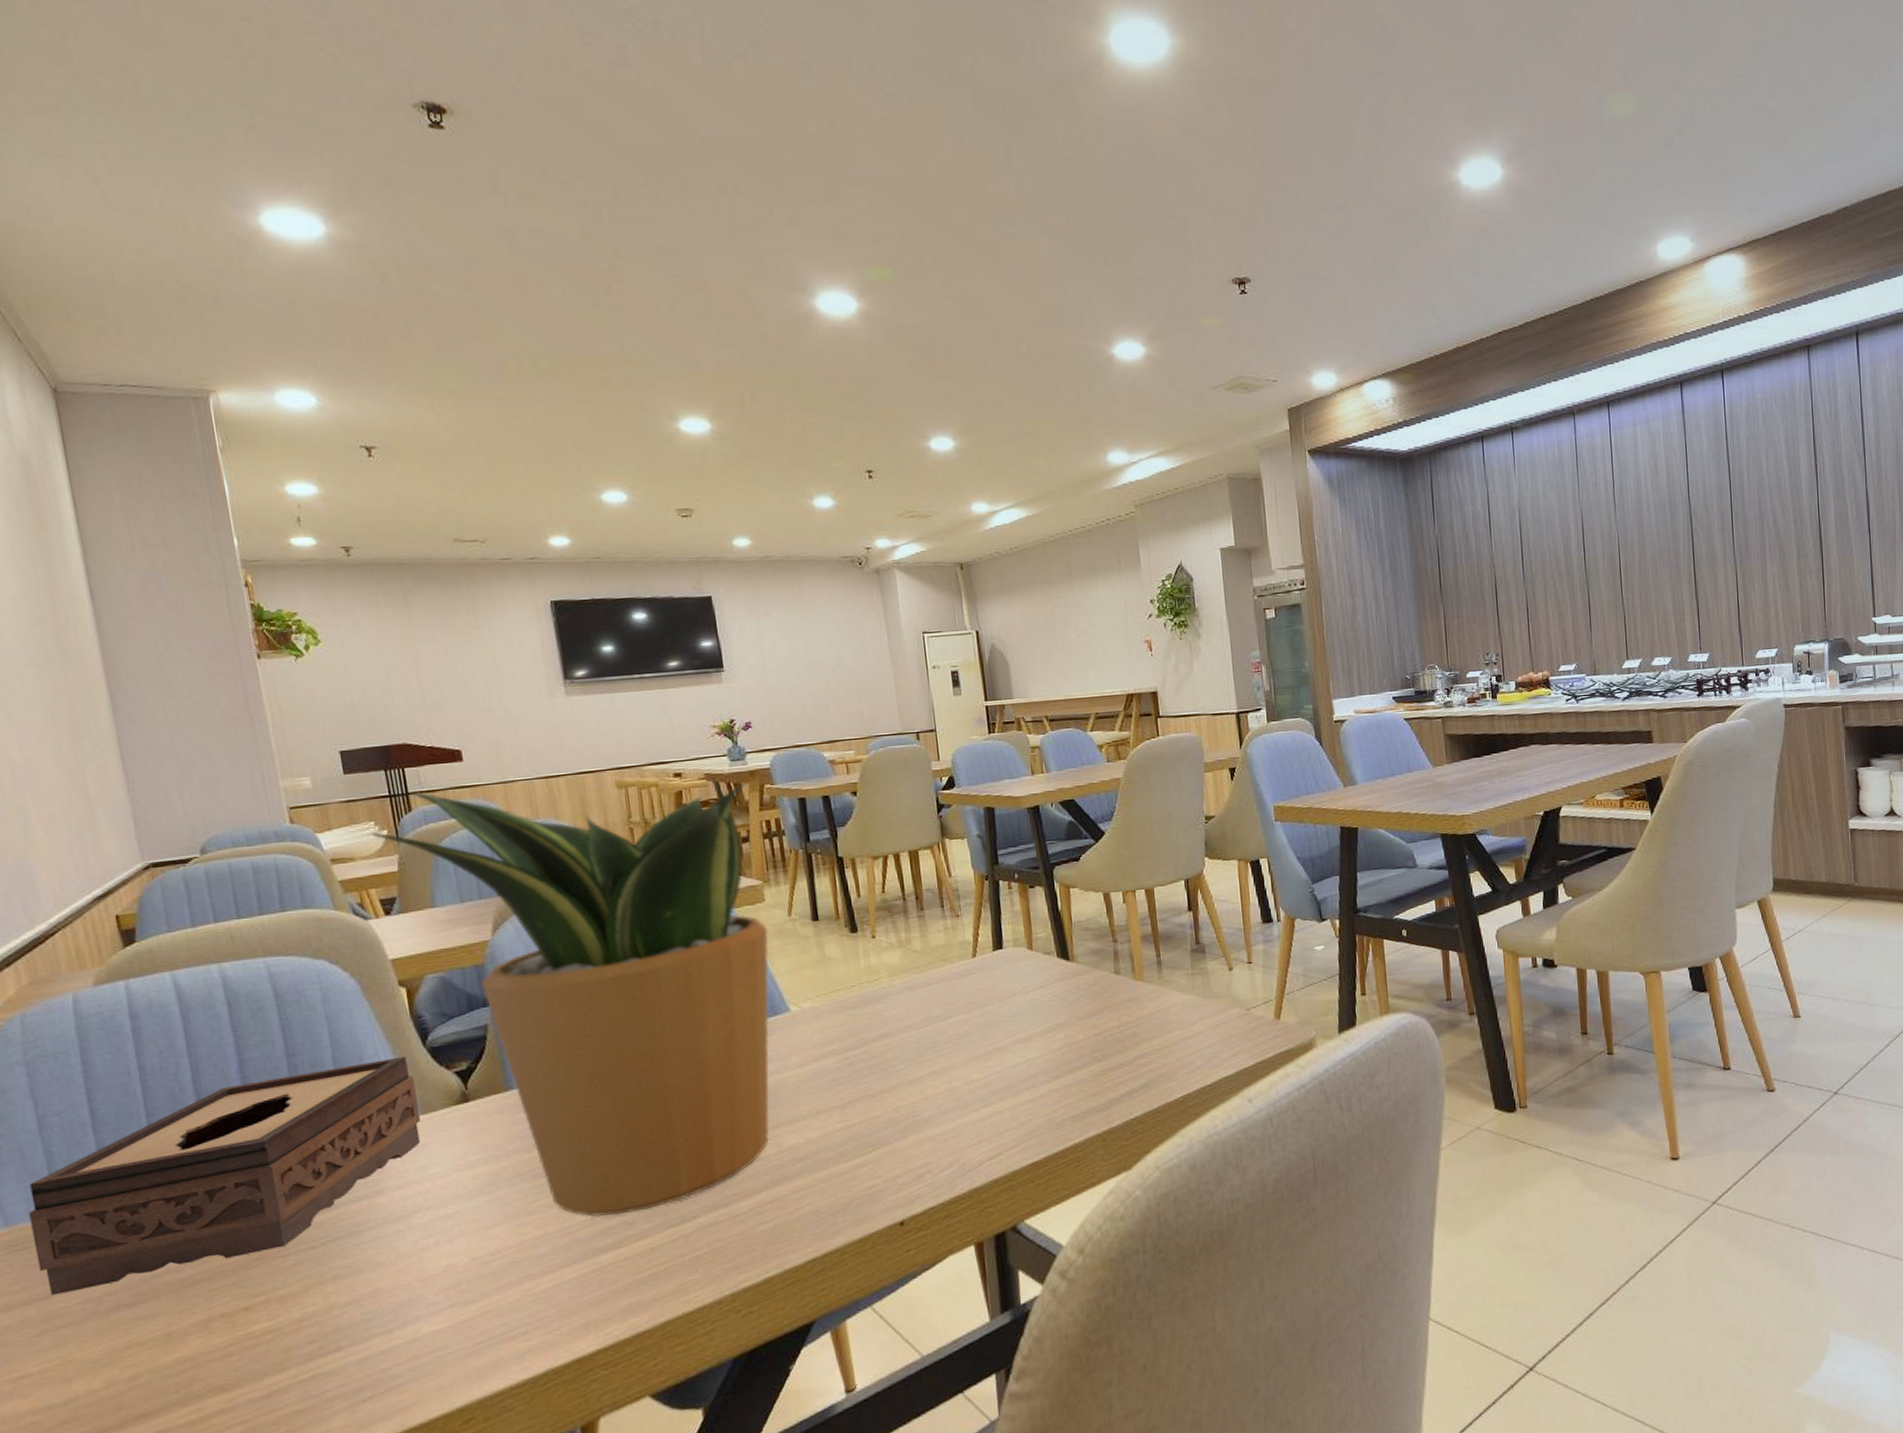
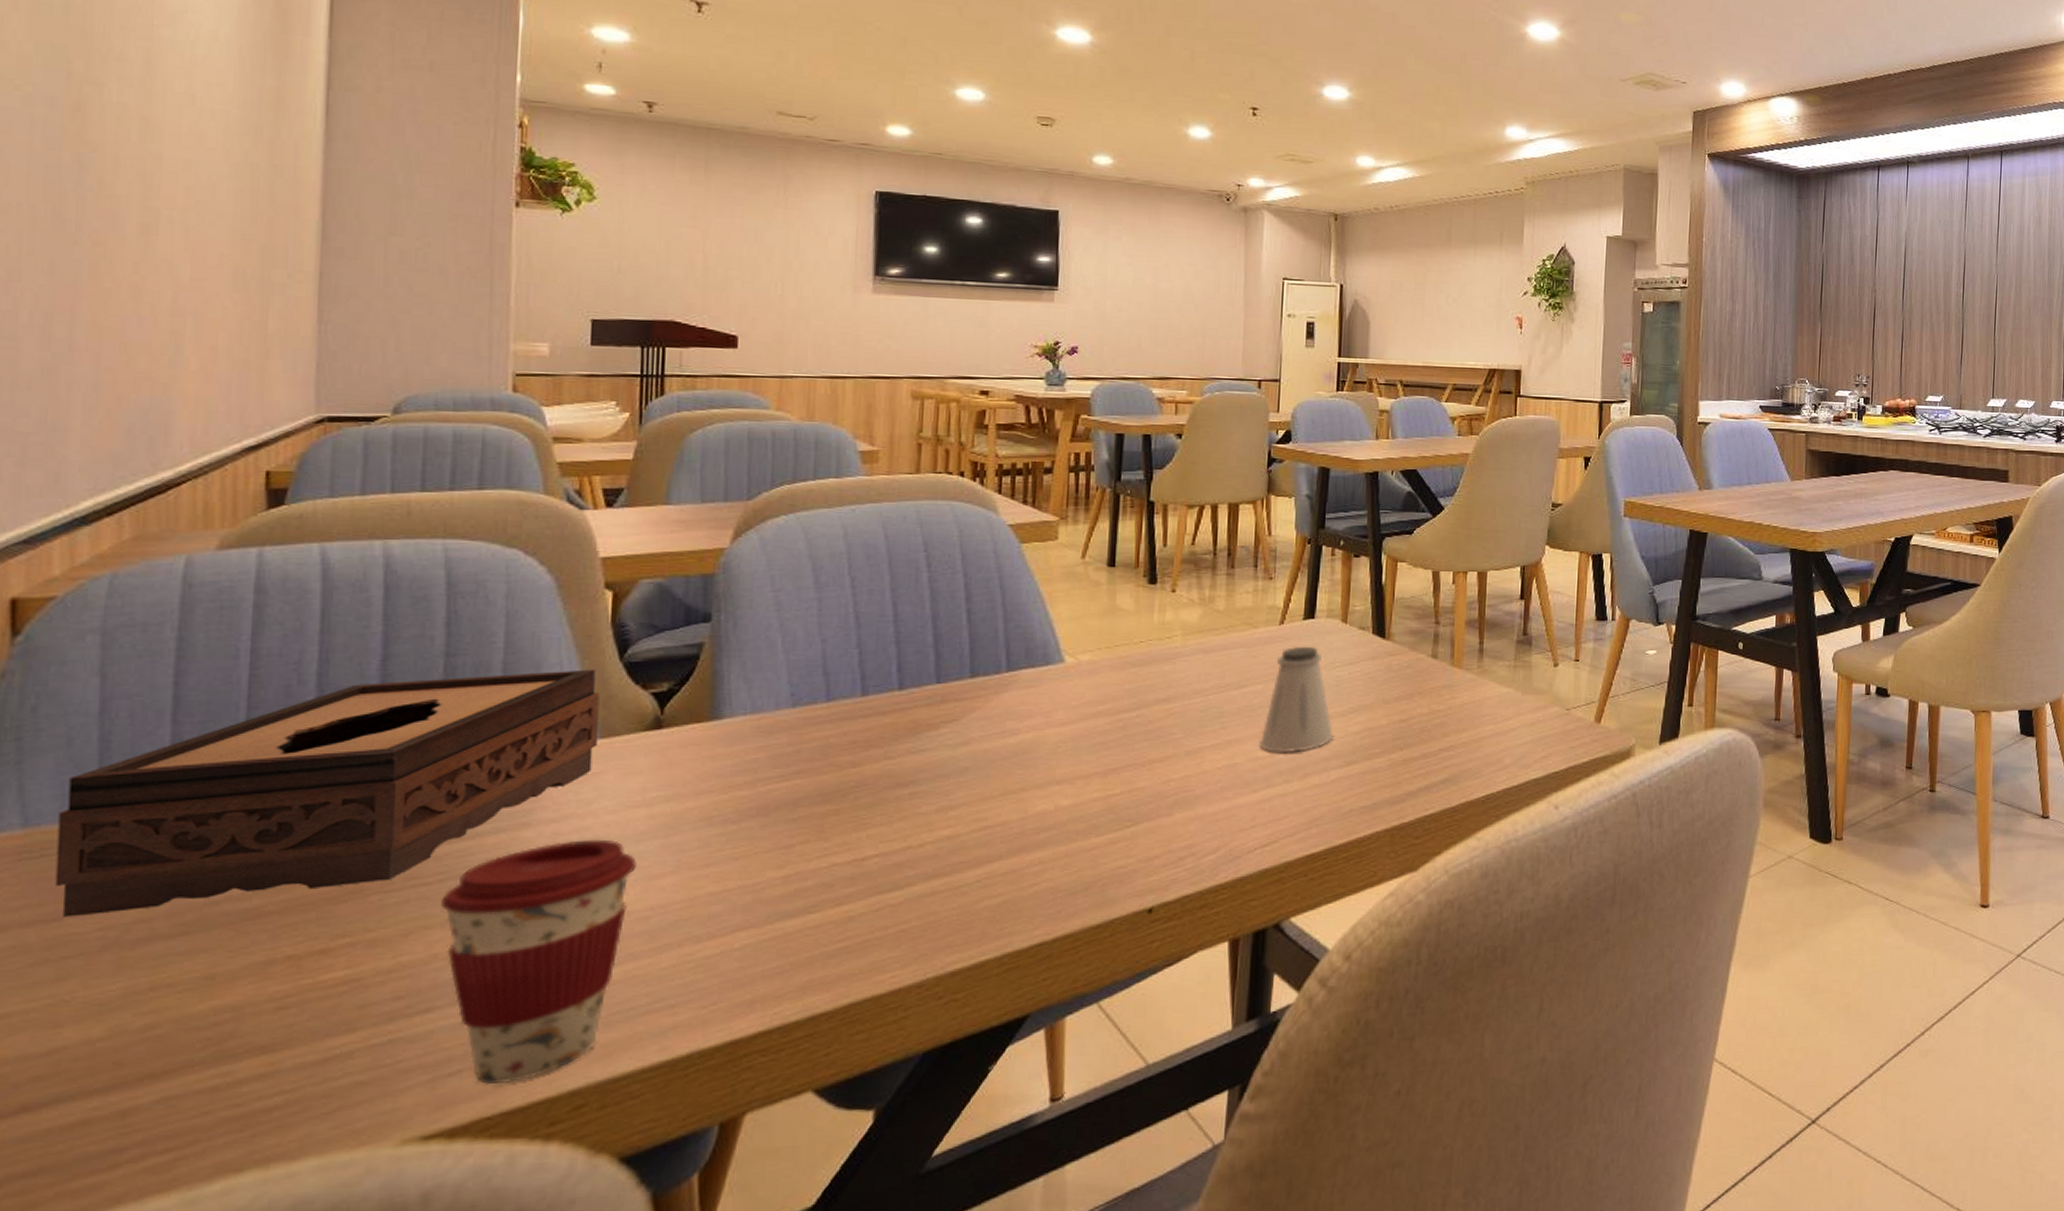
coffee cup: none [327,1199,473,1406] -> present [441,839,636,1084]
potted plant: present [371,775,770,1217] -> none [609,374,1060,875]
saltshaker: none [972,975,1037,1074] -> present [1259,646,1333,753]

